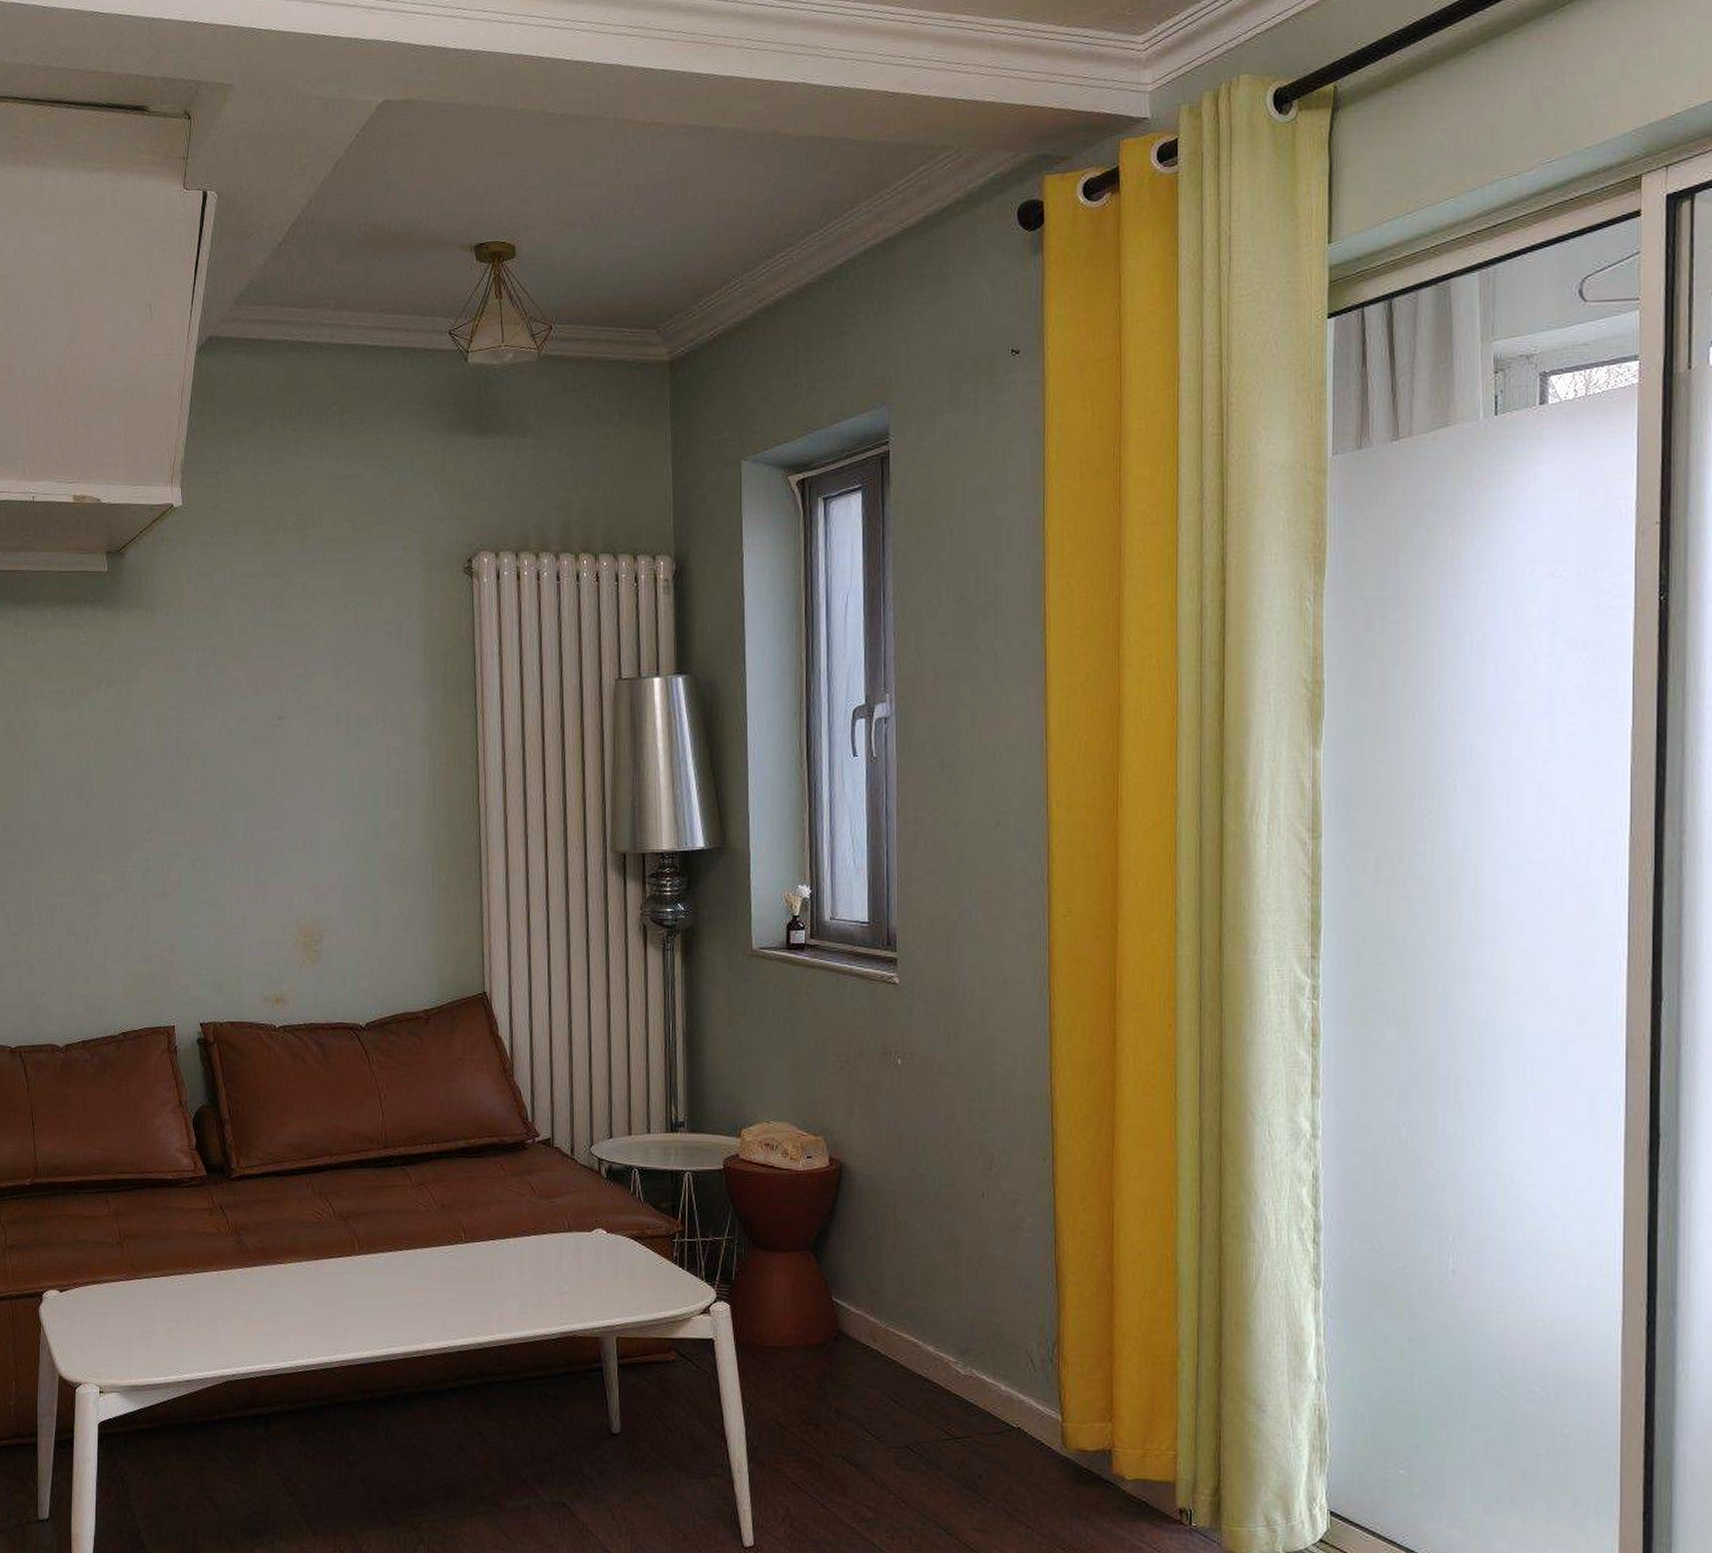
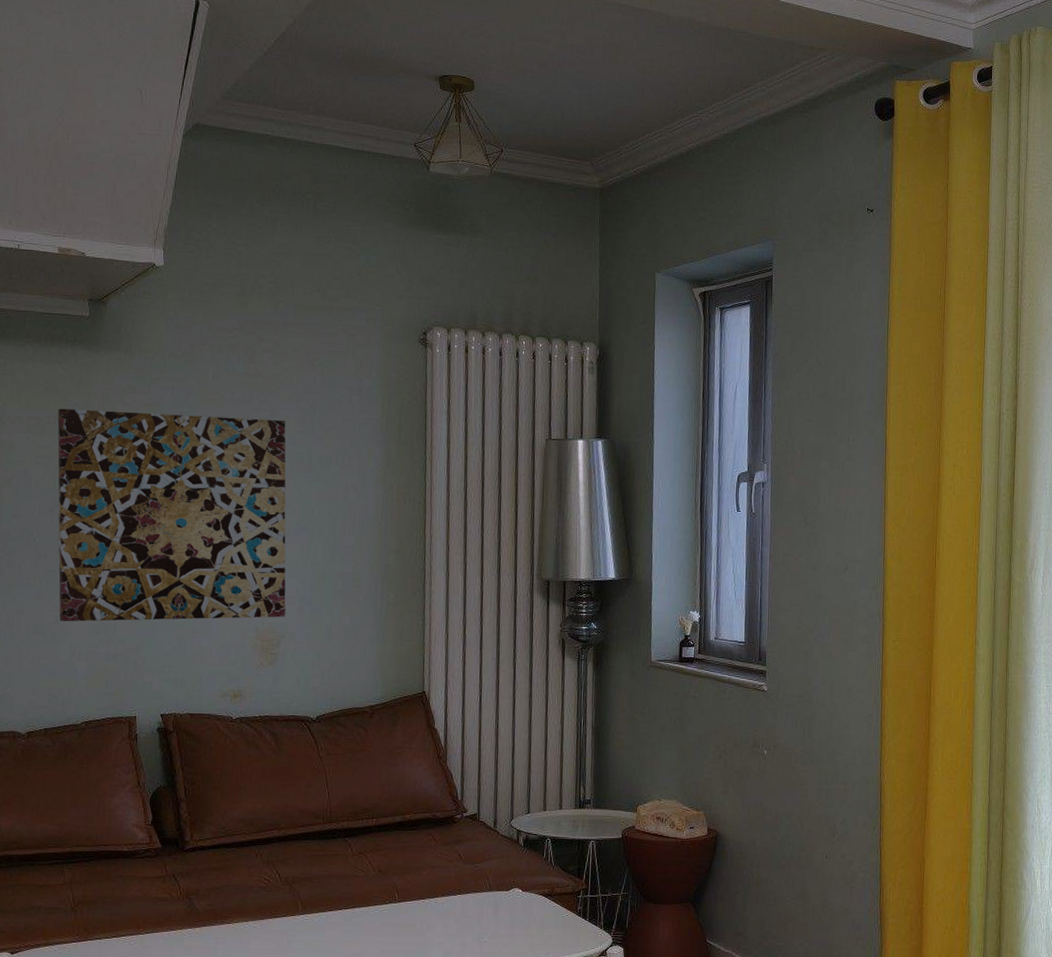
wall art: none [81,676,328,921] -> present [57,408,286,622]

